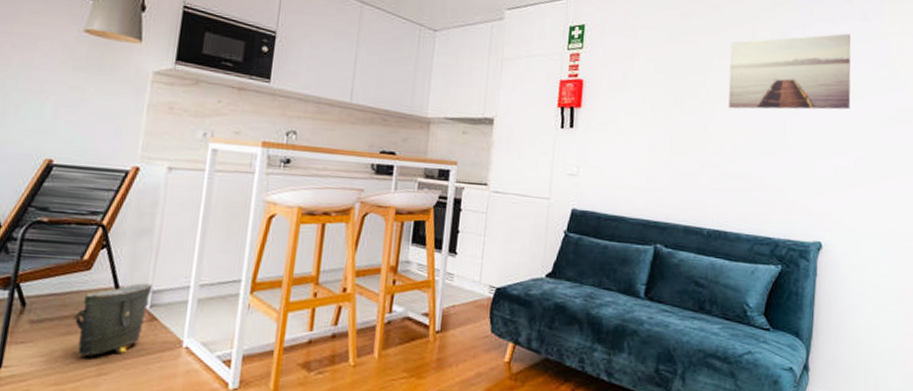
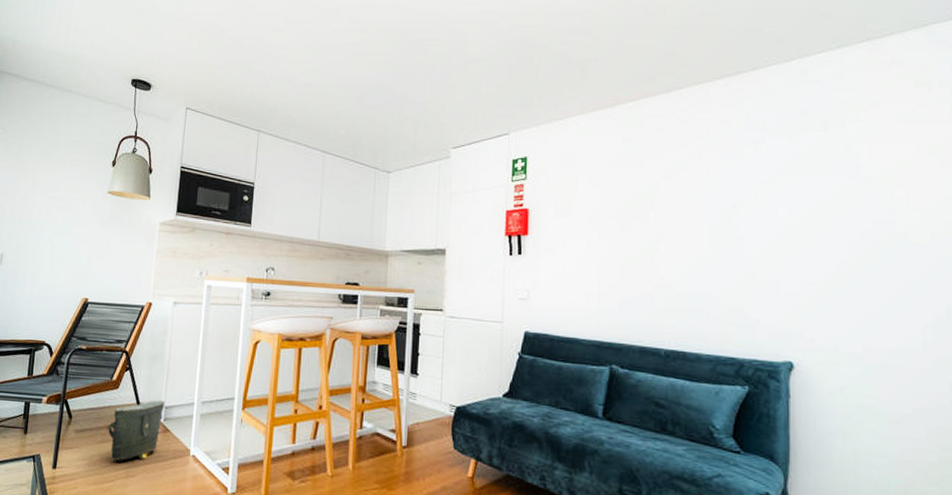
wall art: present [728,33,851,110] -> none [676,146,815,229]

